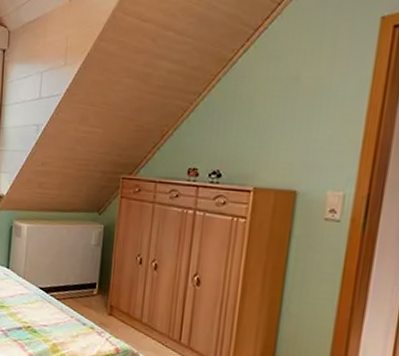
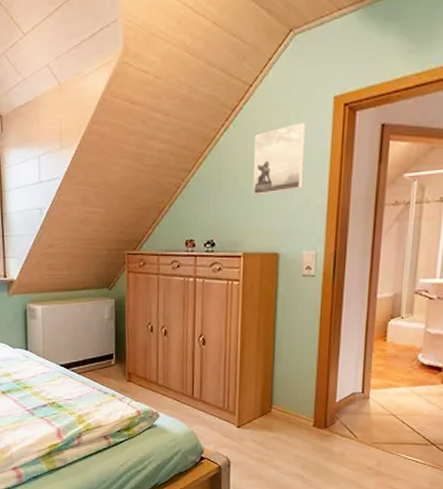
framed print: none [271,45,343,125] -> present [253,122,306,196]

